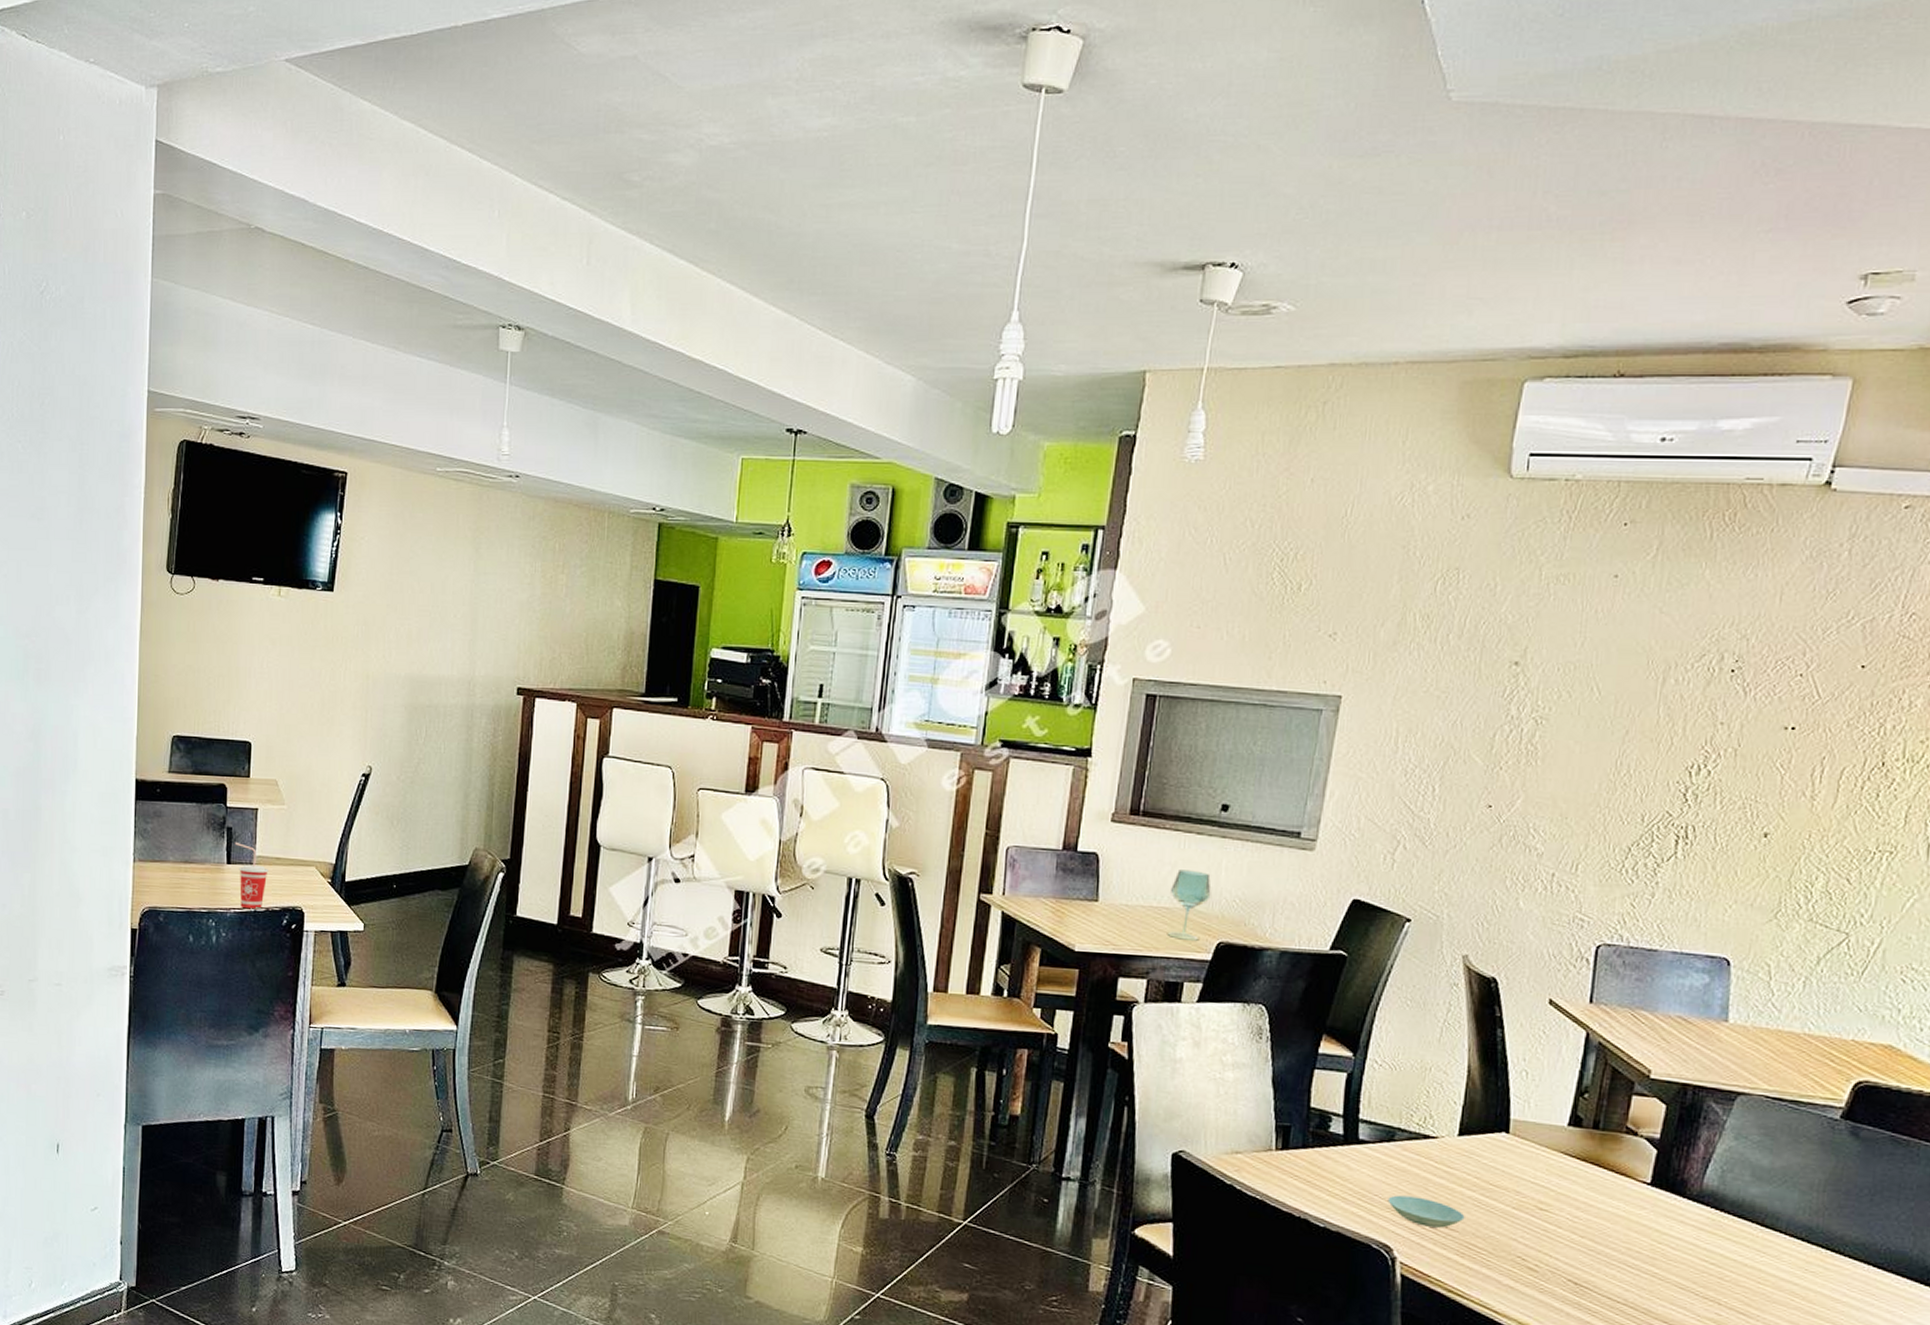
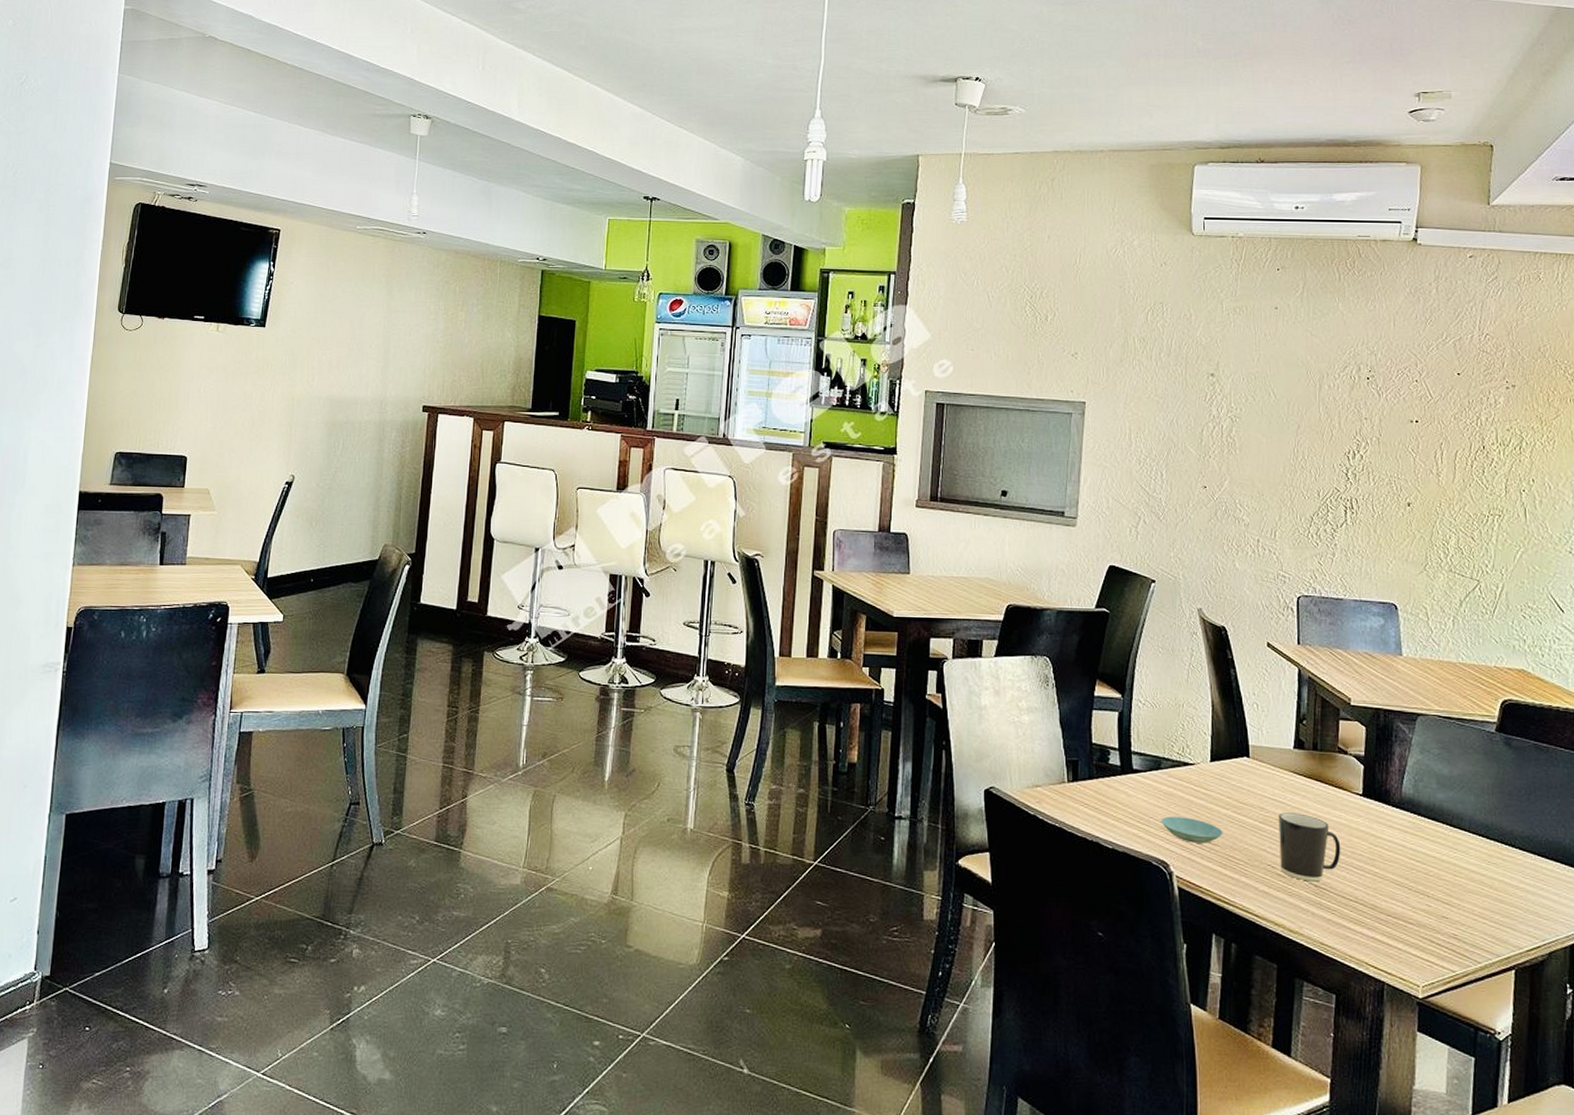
beverage cup: present [234,841,268,910] -> none [167,545,198,606]
wine glass: present [1168,870,1211,941] -> none [967,545,999,604]
mug: none [1533,1198,1614,1279] -> present [1278,812,1341,882]

